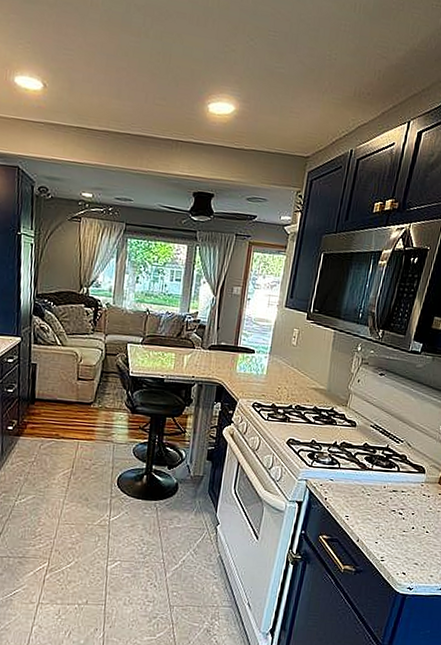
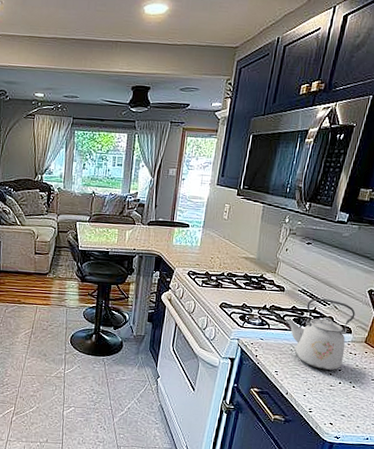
kettle: none [356,434,429,515] -> present [284,298,356,371]

